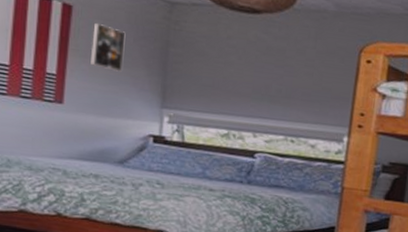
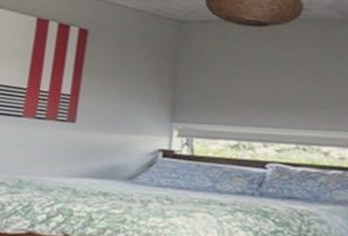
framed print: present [91,22,126,72] -> none [103,44,137,89]

